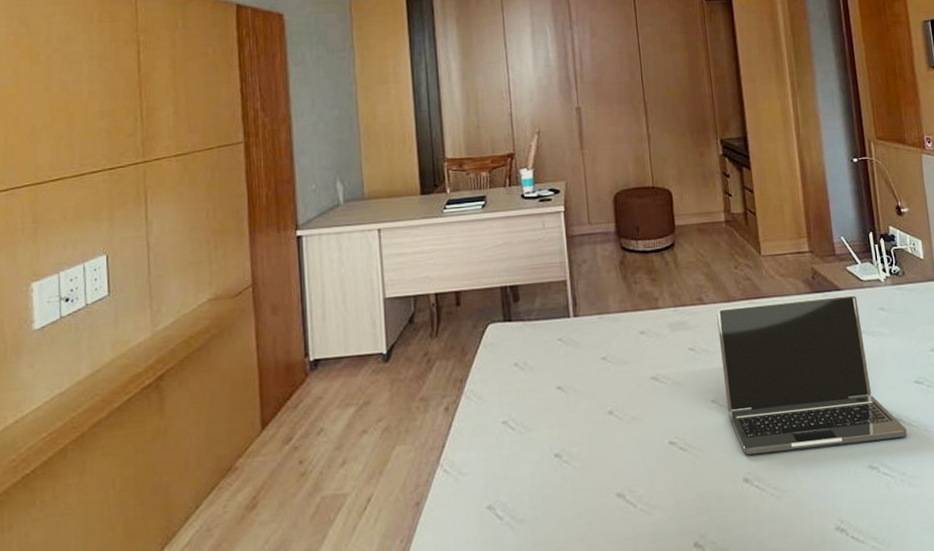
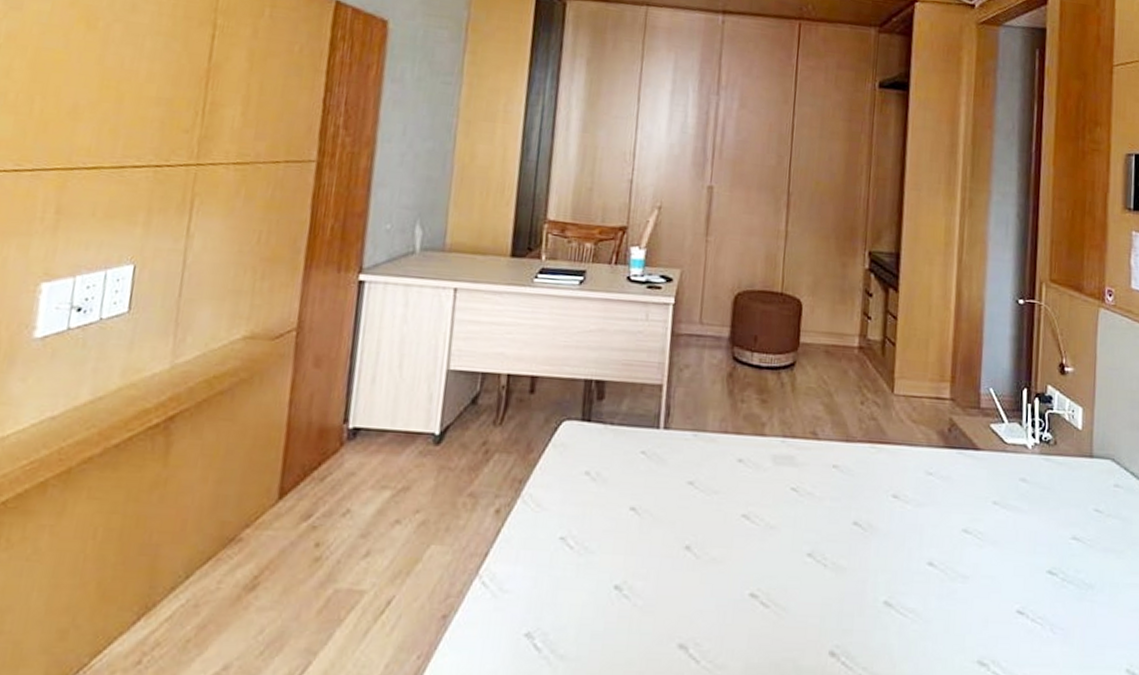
laptop: present [717,294,907,456] -> none [824,447,1029,634]

